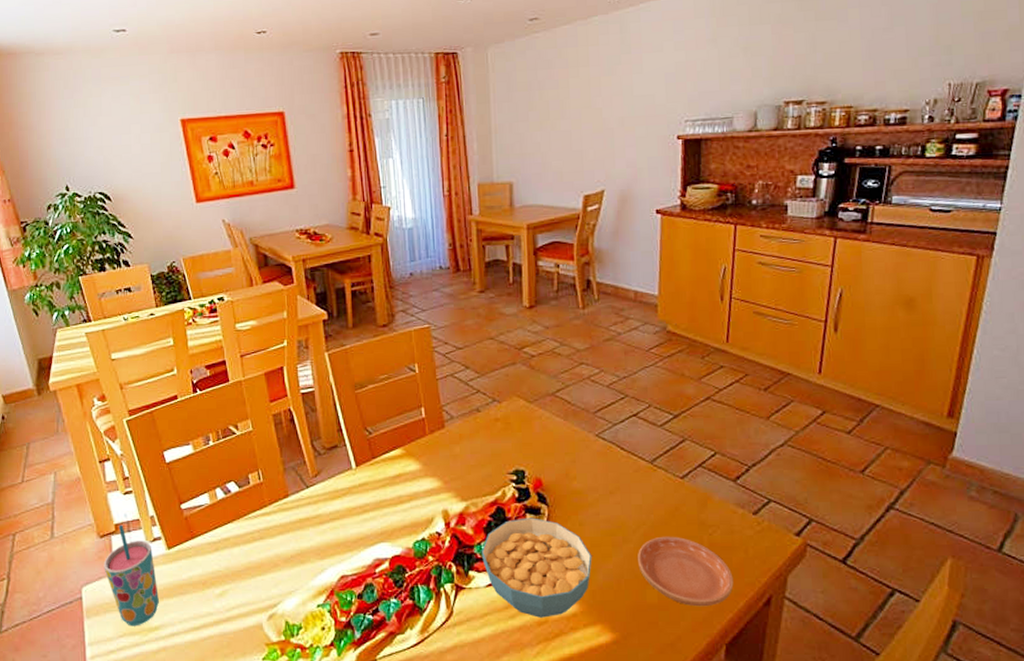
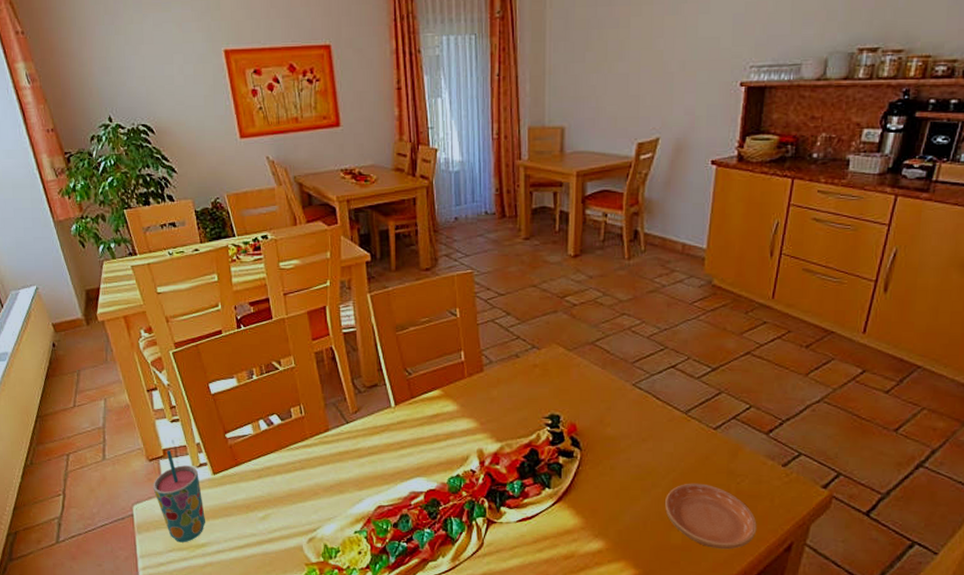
cereal bowl: present [481,517,592,618] -> none [513,460,621,553]

